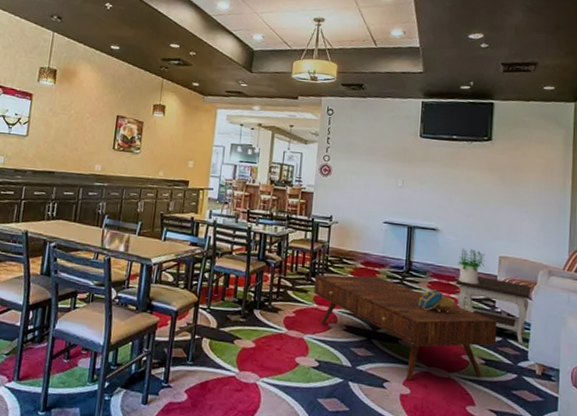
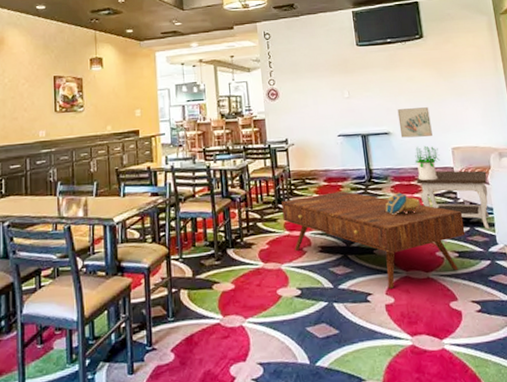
wall art: none [448,208,483,242] -> present [397,107,433,138]

